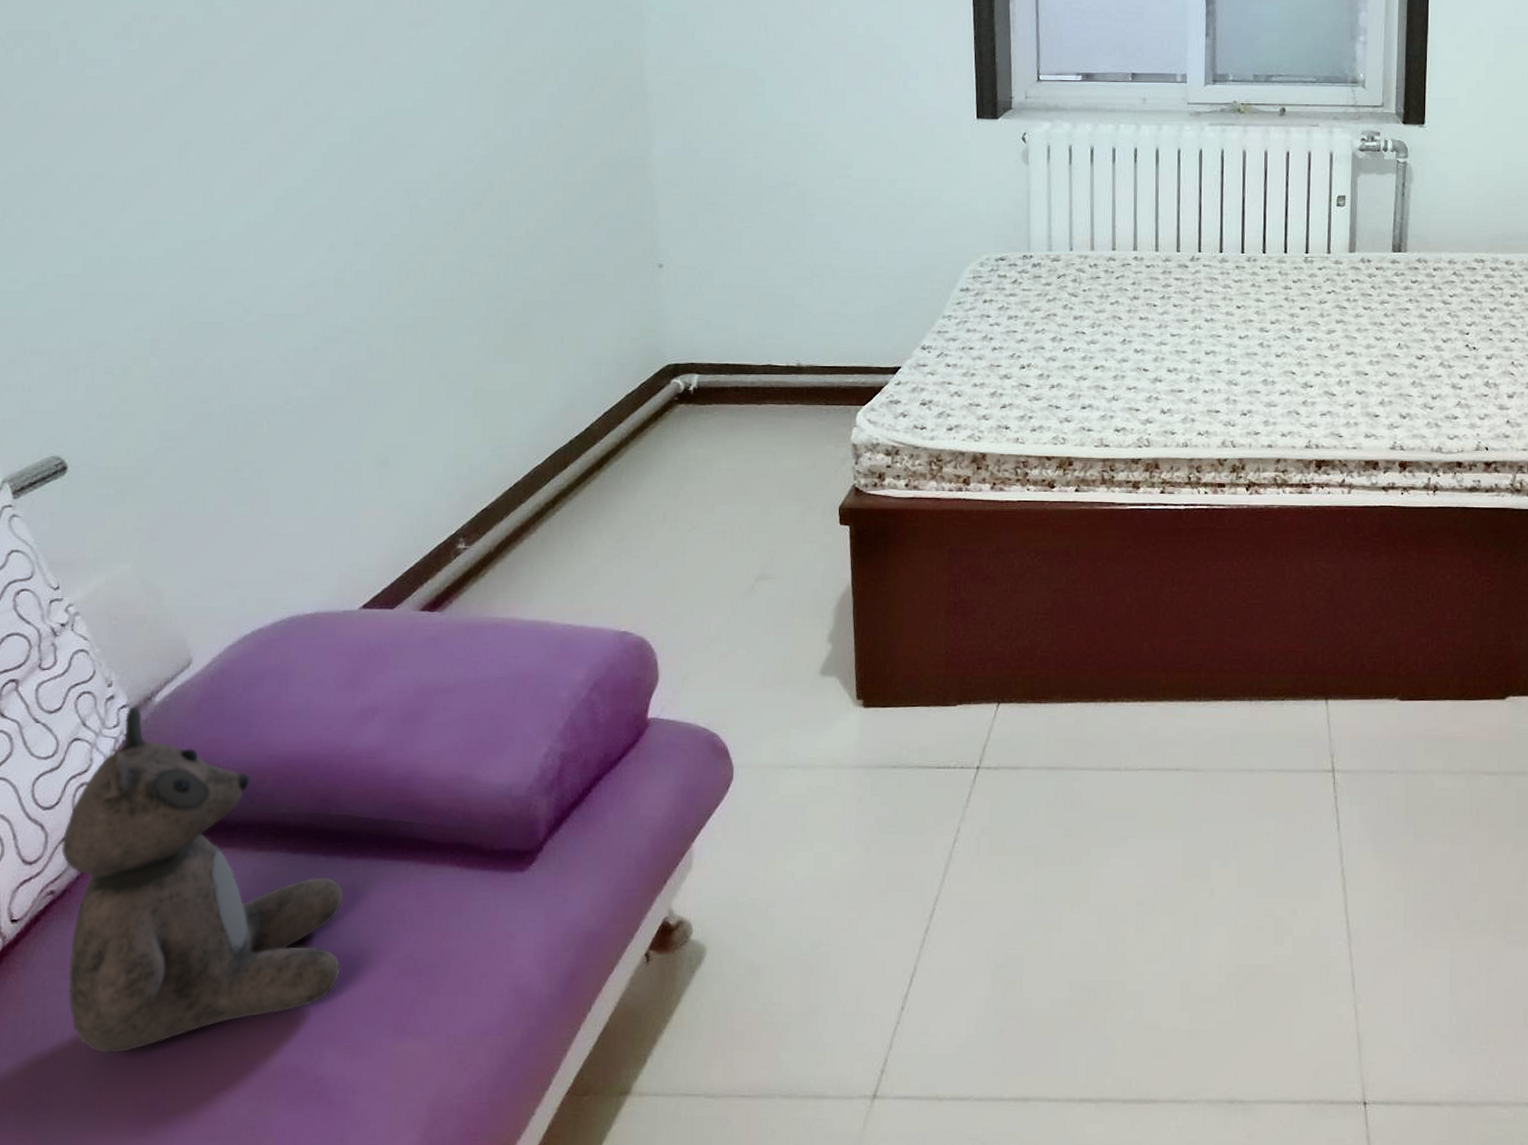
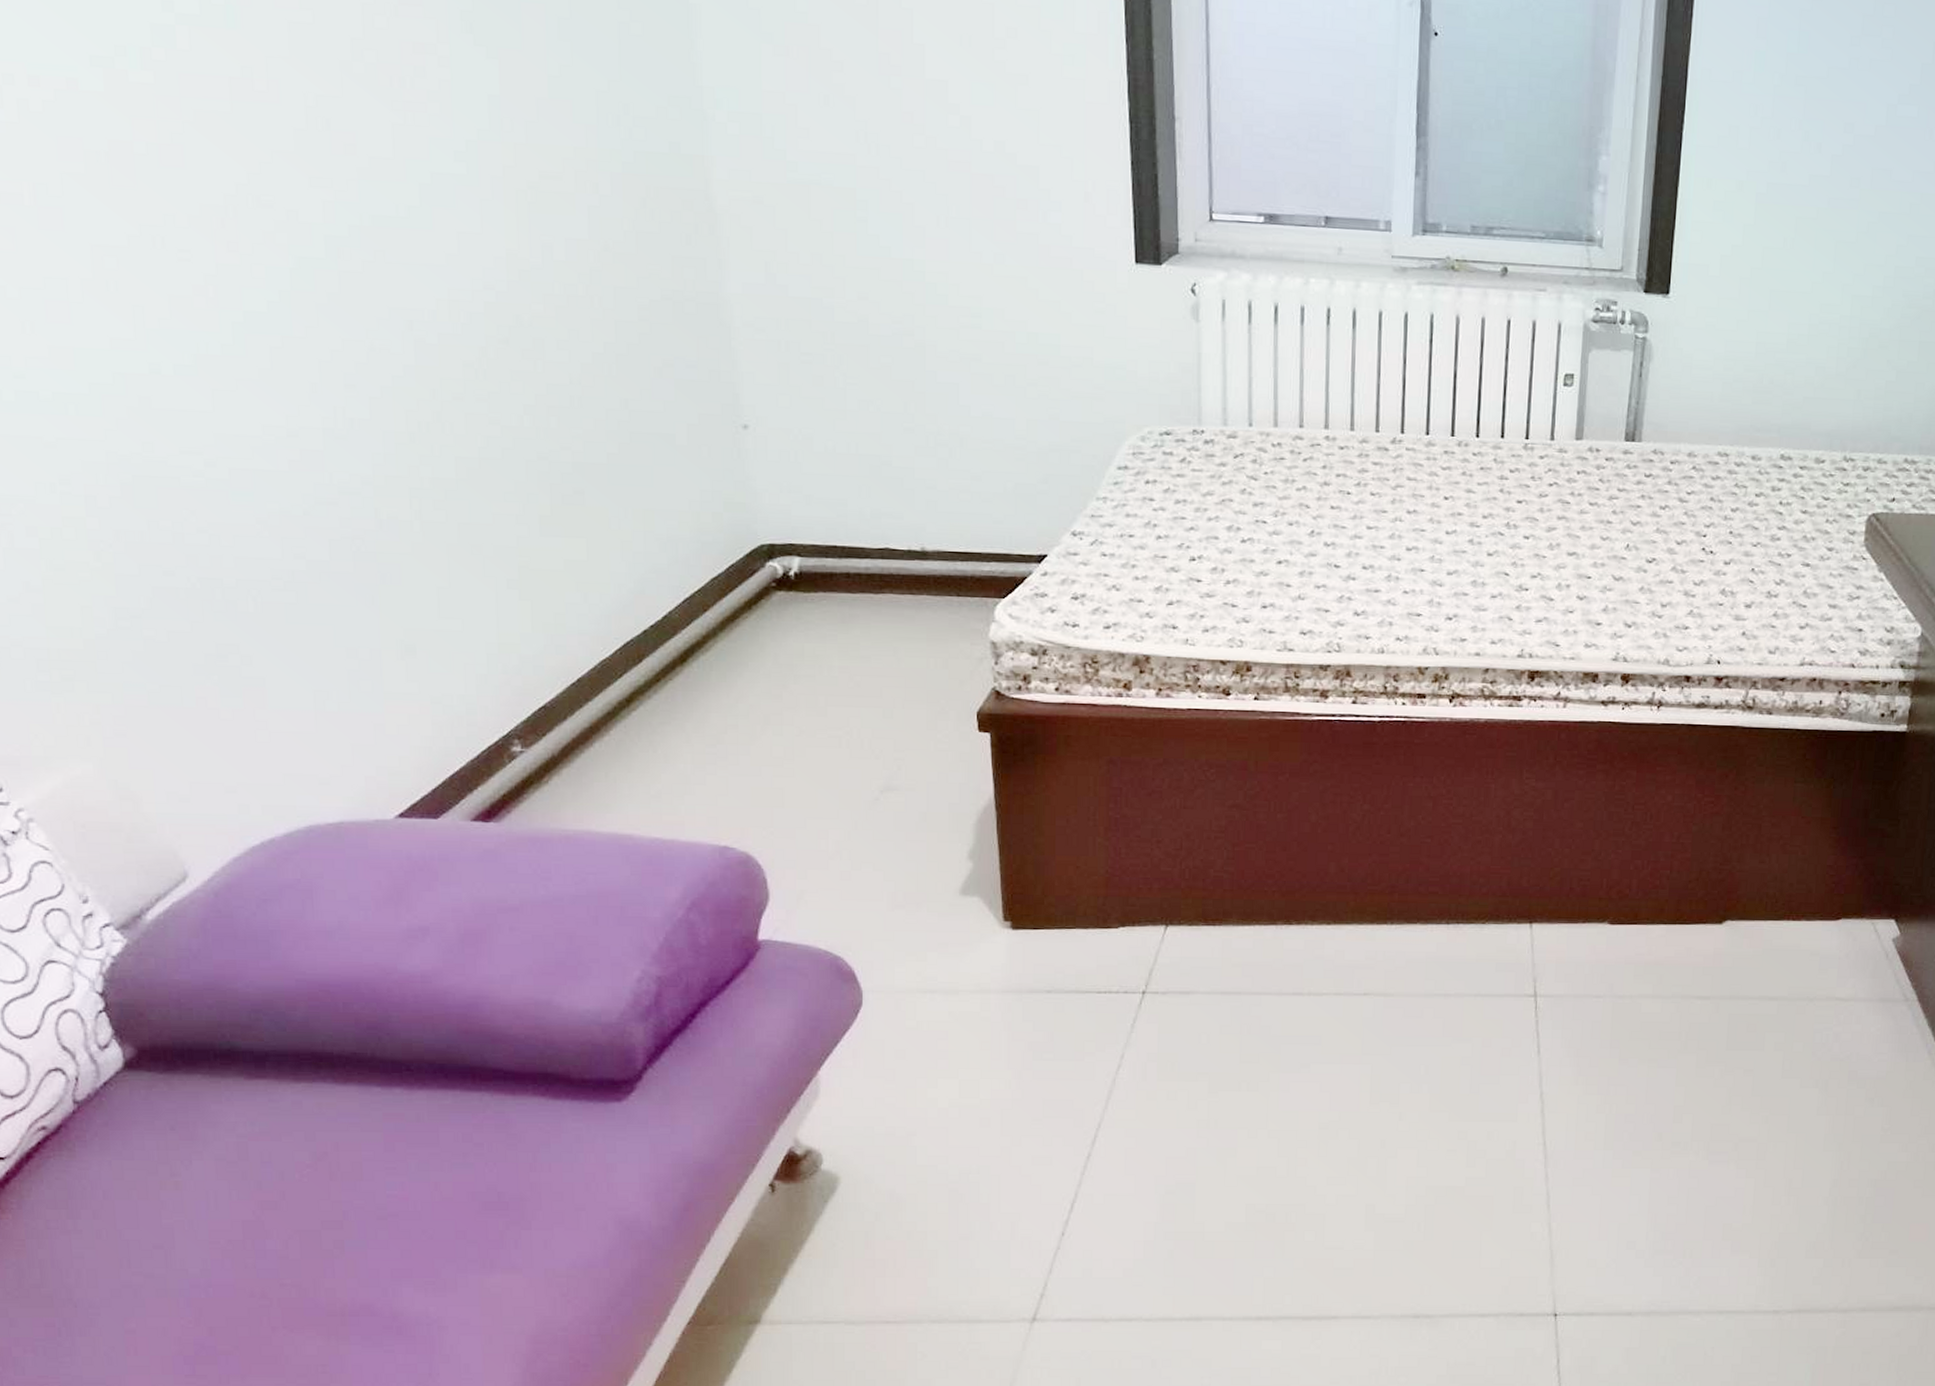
stuffed animal: present [61,707,344,1053] -> none [48,925,411,1294]

